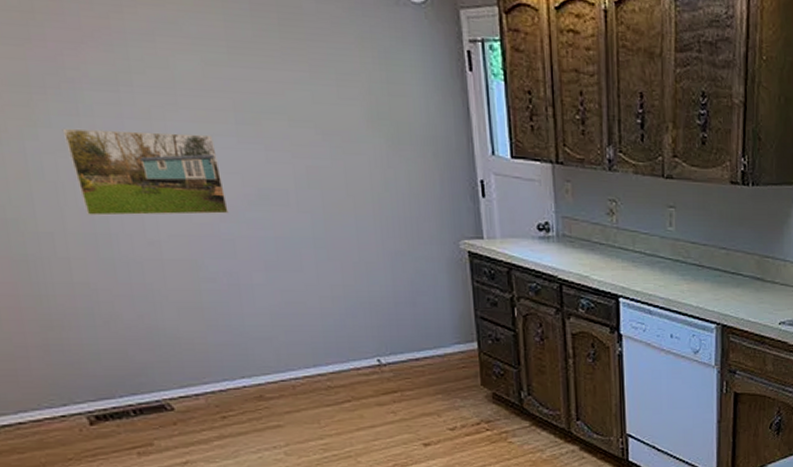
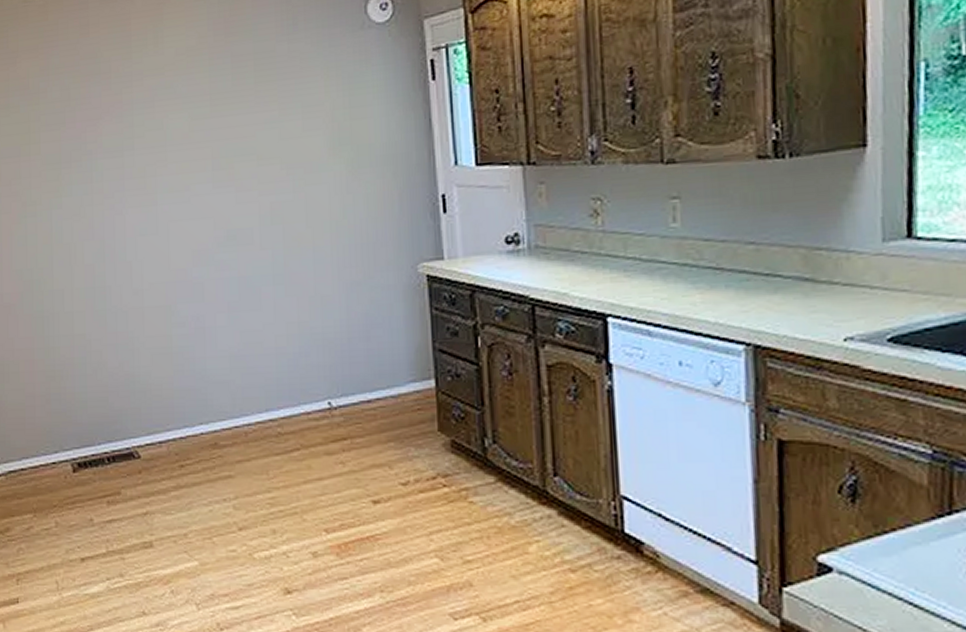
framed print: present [62,128,229,216] -> none [79,184,201,271]

